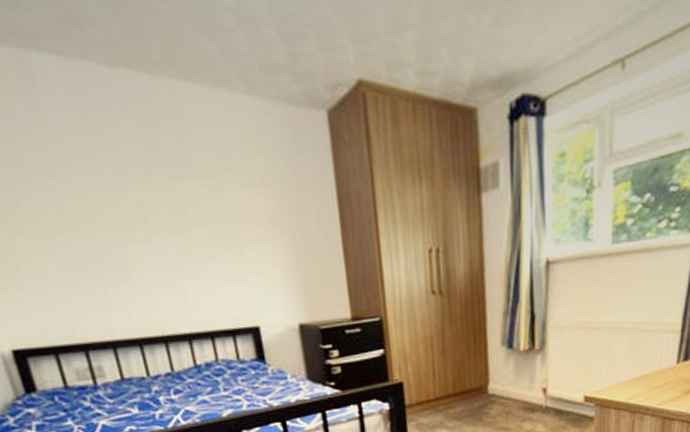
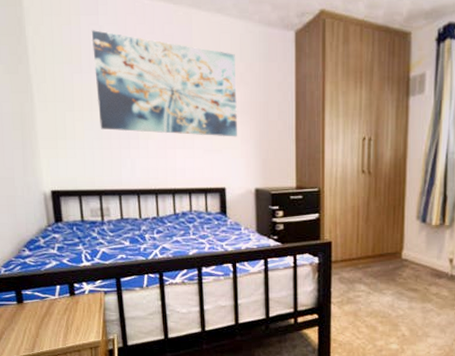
wall art: none [31,115,266,261] -> present [91,30,237,137]

